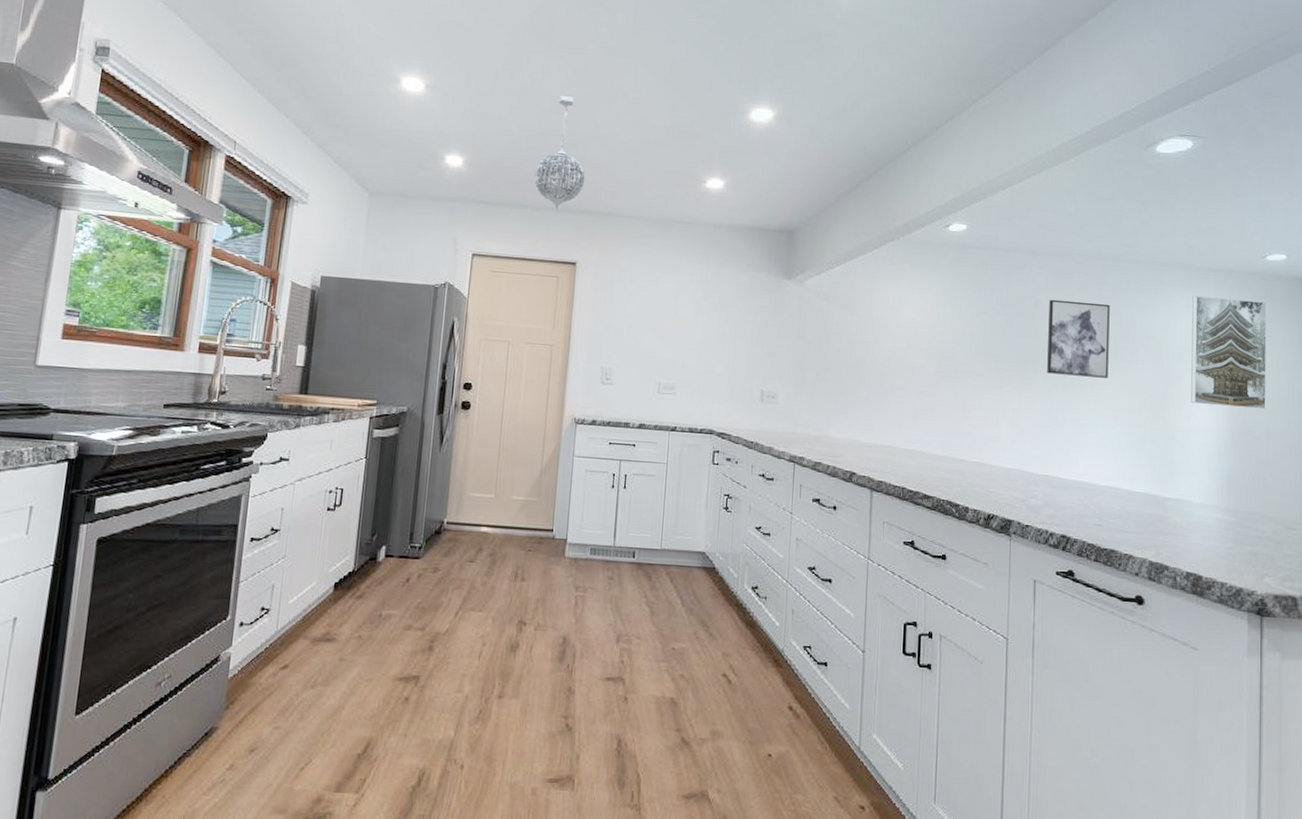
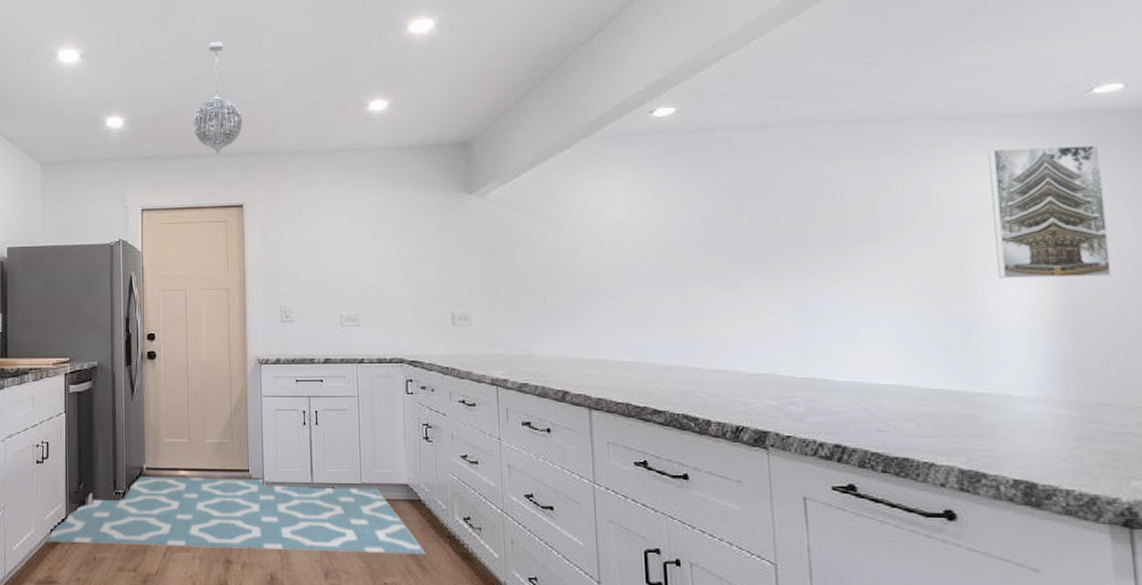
rug: none [329,530,715,622] -> present [47,476,426,555]
wall art: present [1047,299,1110,378] -> none [790,174,879,262]

